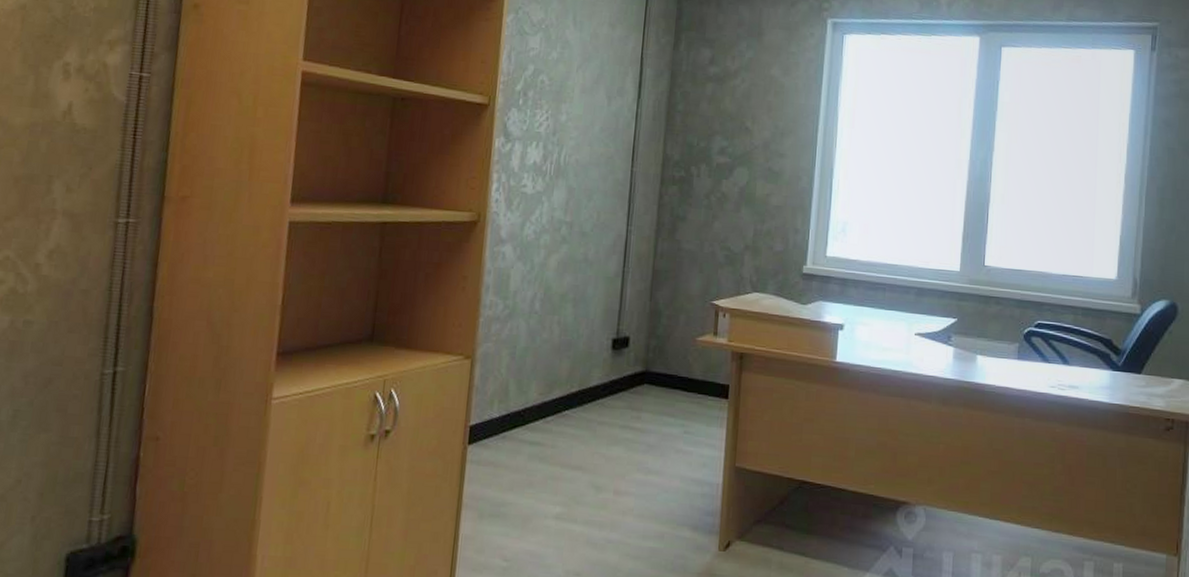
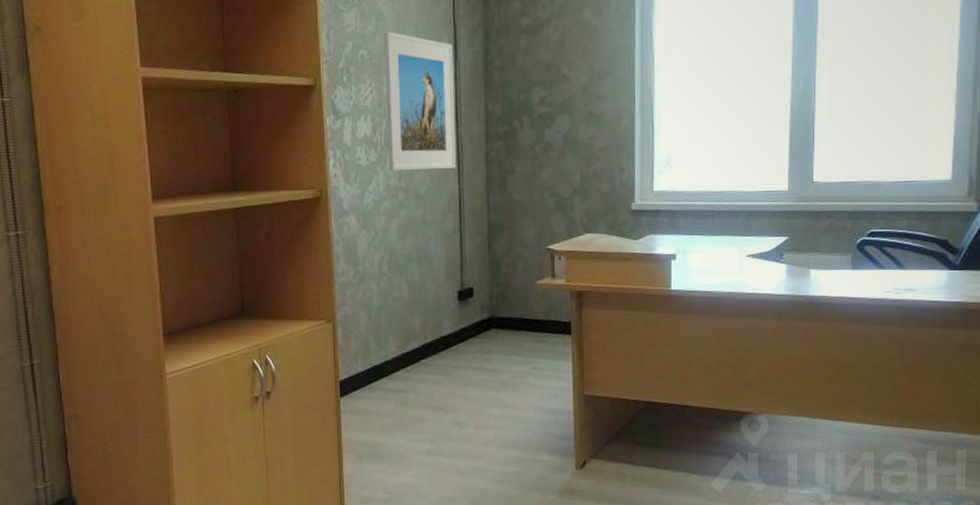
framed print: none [555,60,637,208] -> present [384,31,456,172]

